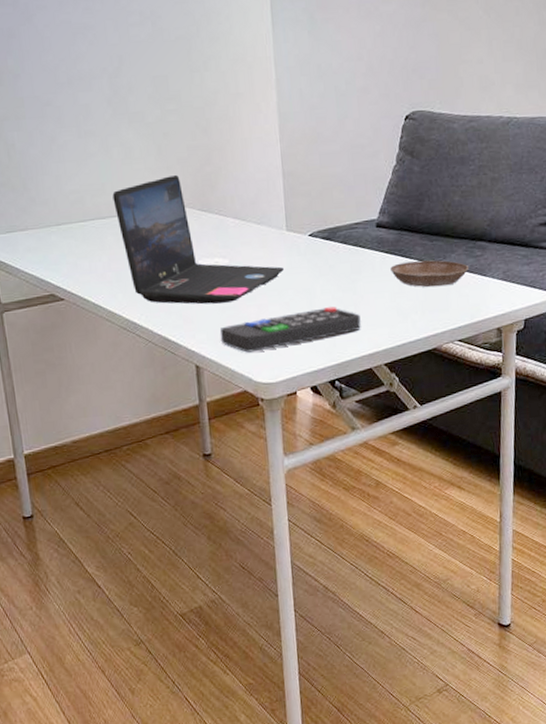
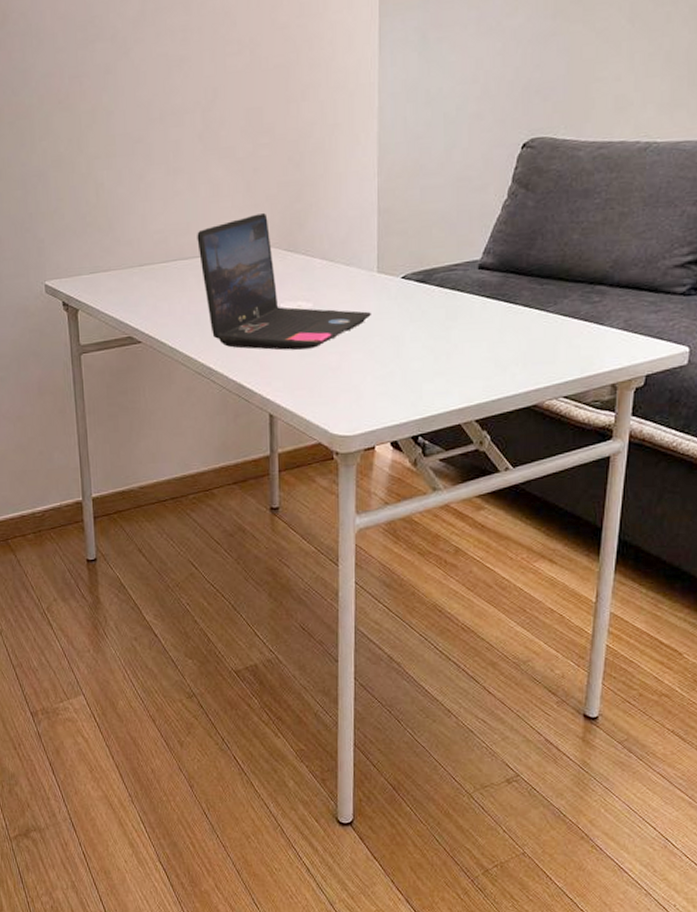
remote control: present [220,307,361,353] -> none [297,356,452,403]
saucer: present [390,260,468,288] -> none [491,306,582,337]

